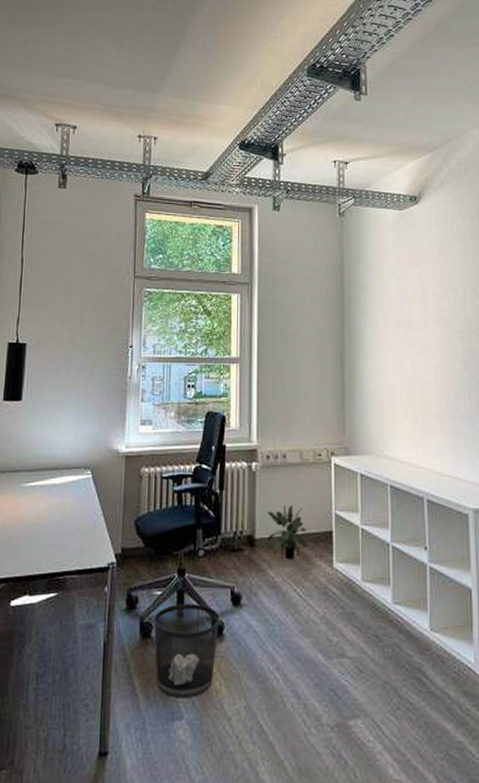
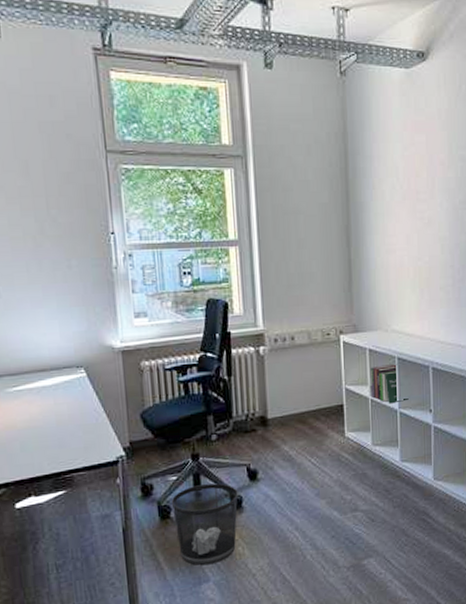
potted plant: present [267,504,311,560] -> none [279,384,323,435]
books: none [362,492,402,536] -> present [371,364,409,404]

